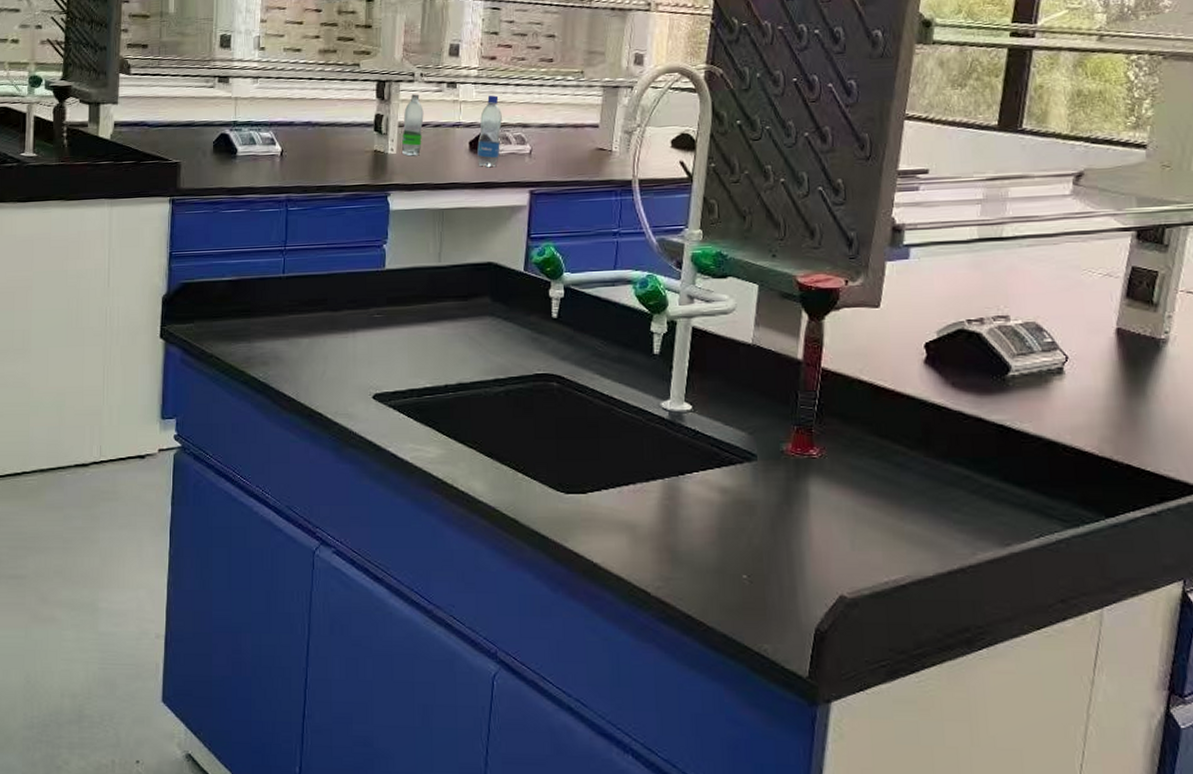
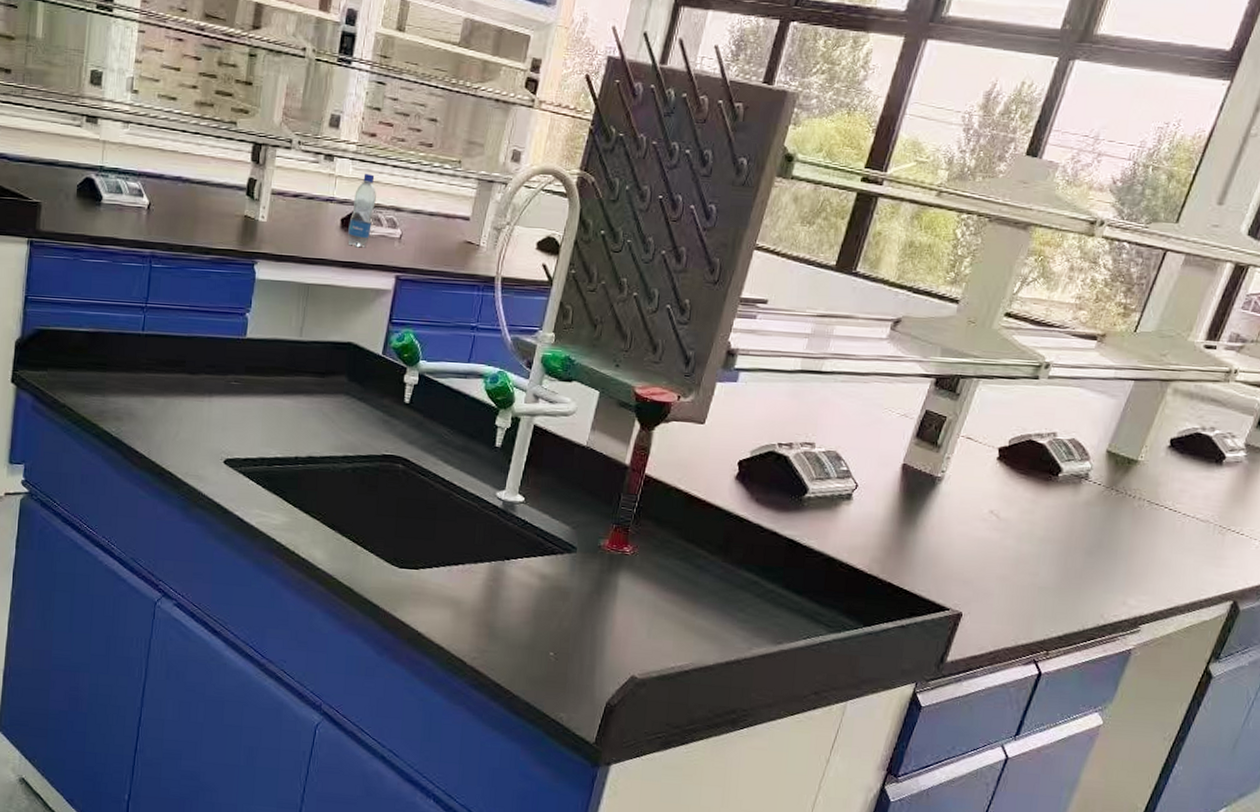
bottle: present [401,94,424,157] -> none [272,162,299,227]

